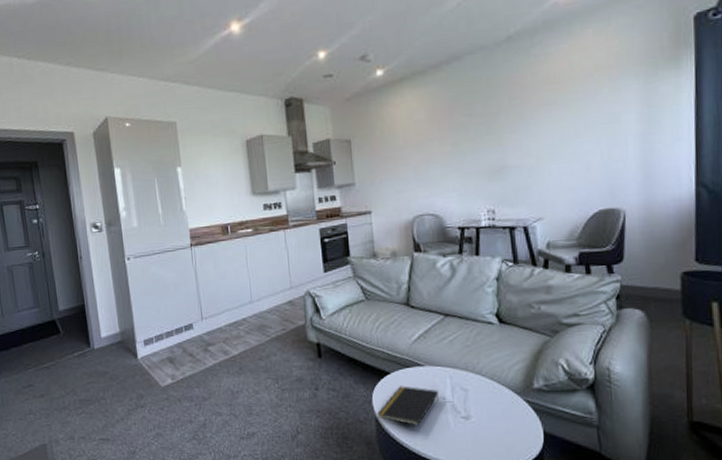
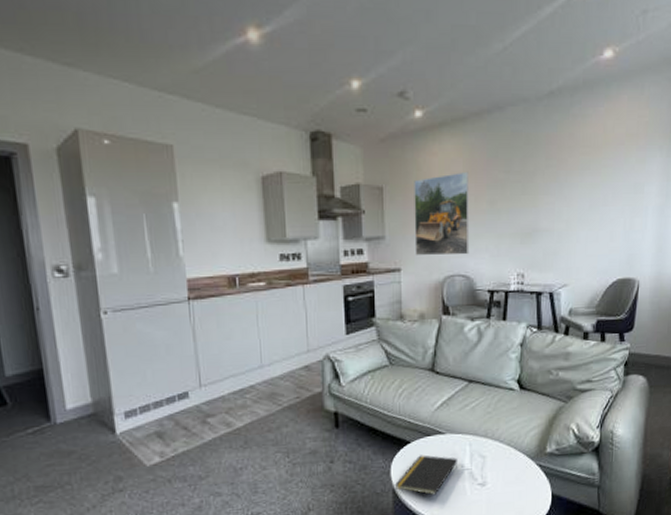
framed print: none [379,118,437,198] -> present [414,171,470,256]

